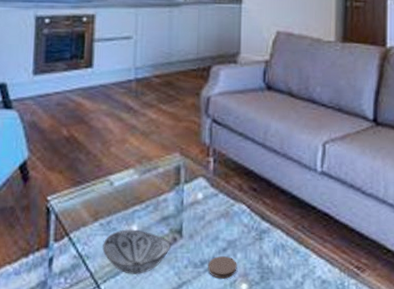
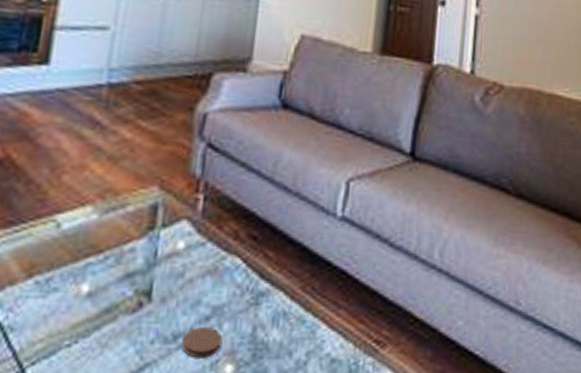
decorative bowl: present [102,229,172,274] -> none [35,290,135,353]

